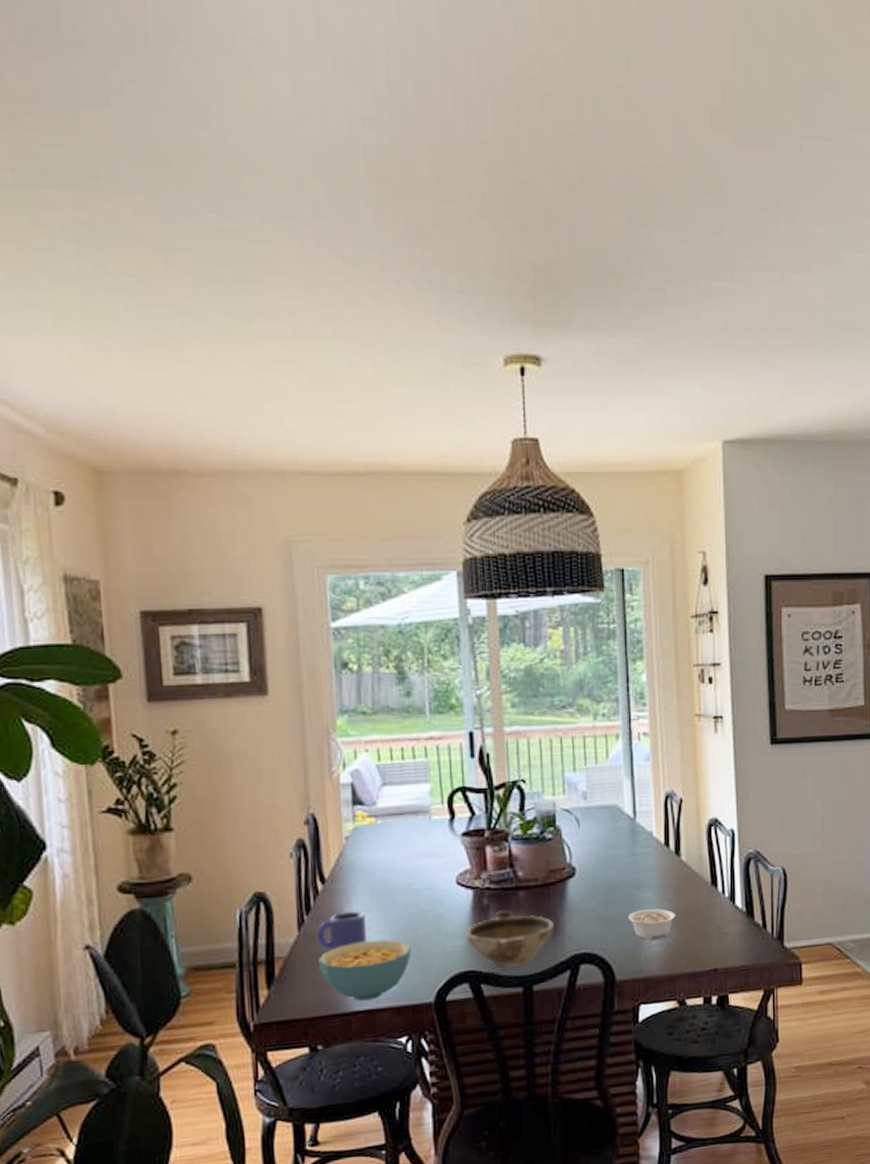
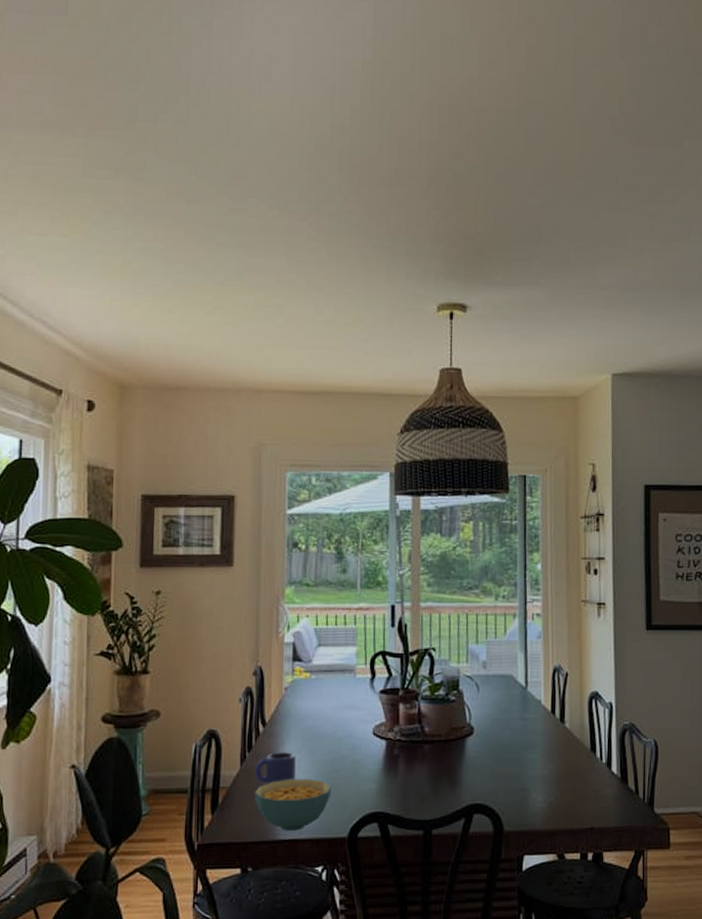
bowl: present [466,910,554,967] -> none [378,761,453,811]
legume: present [627,908,675,940] -> none [516,769,558,796]

